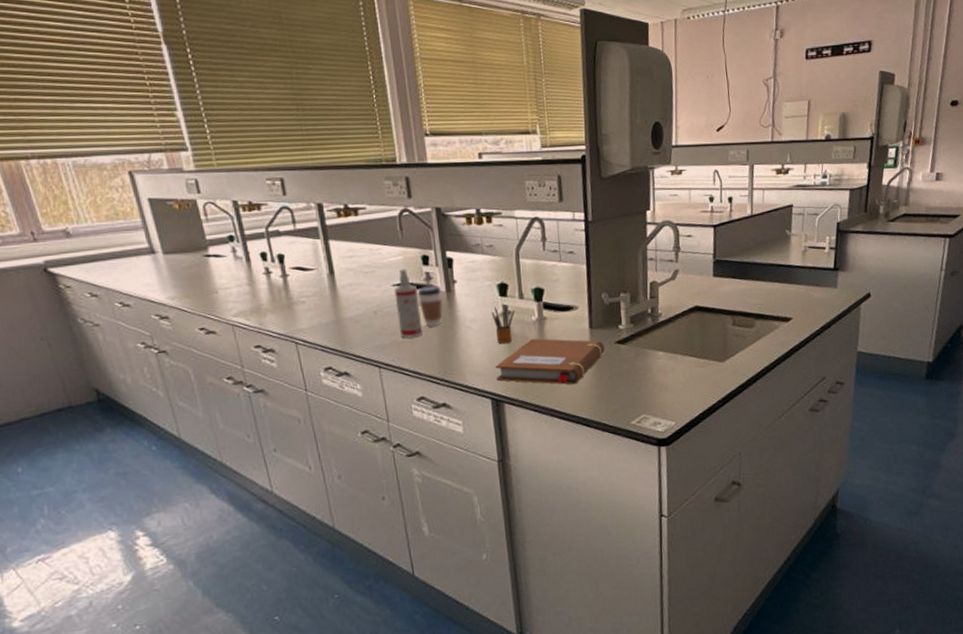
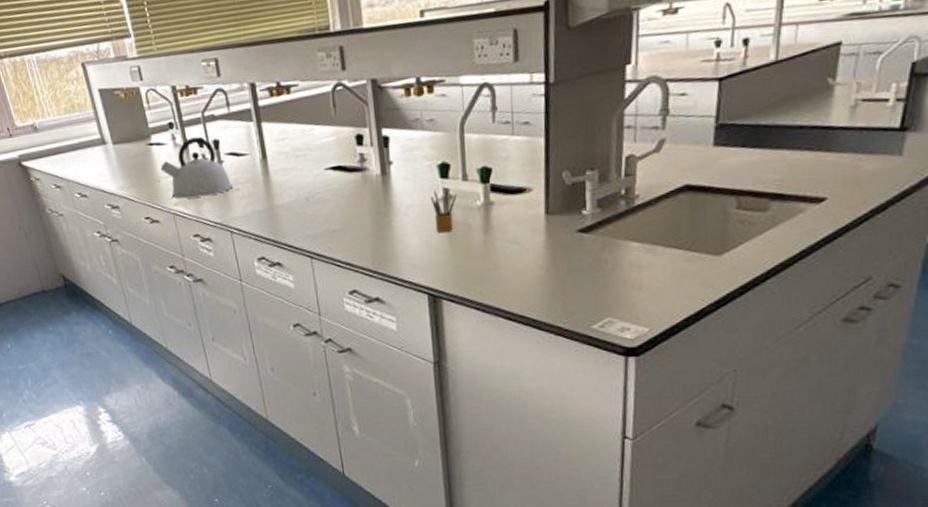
kettle: none [218,251,298,311] -> present [160,137,232,199]
spray bottle: present [394,269,423,339] -> none [326,150,356,227]
coffee cup: present [417,285,443,327] -> none [350,167,378,215]
notebook: present [496,338,605,385] -> none [434,226,563,281]

